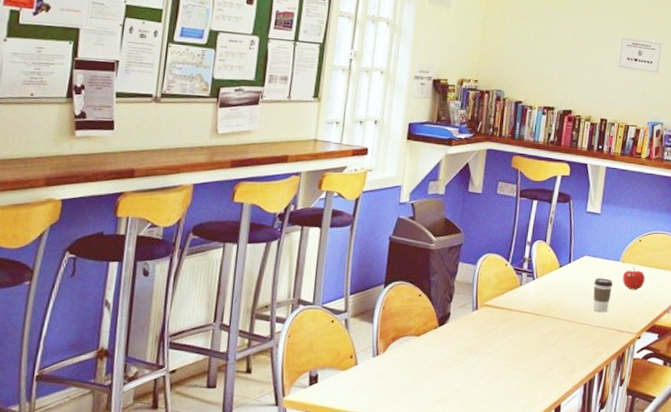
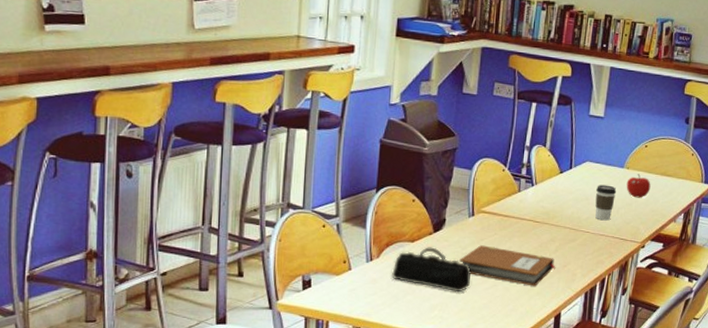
pencil case: none [397,341,474,386] -> present [392,247,471,292]
notebook: none [463,338,556,379] -> present [459,245,556,286]

